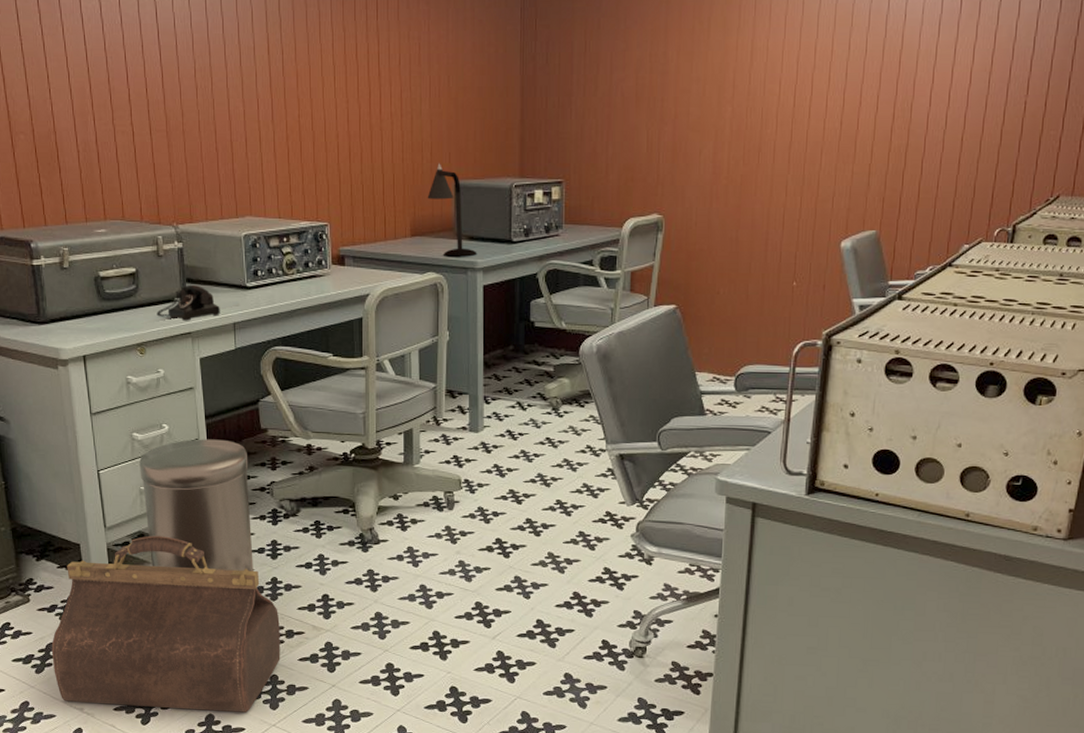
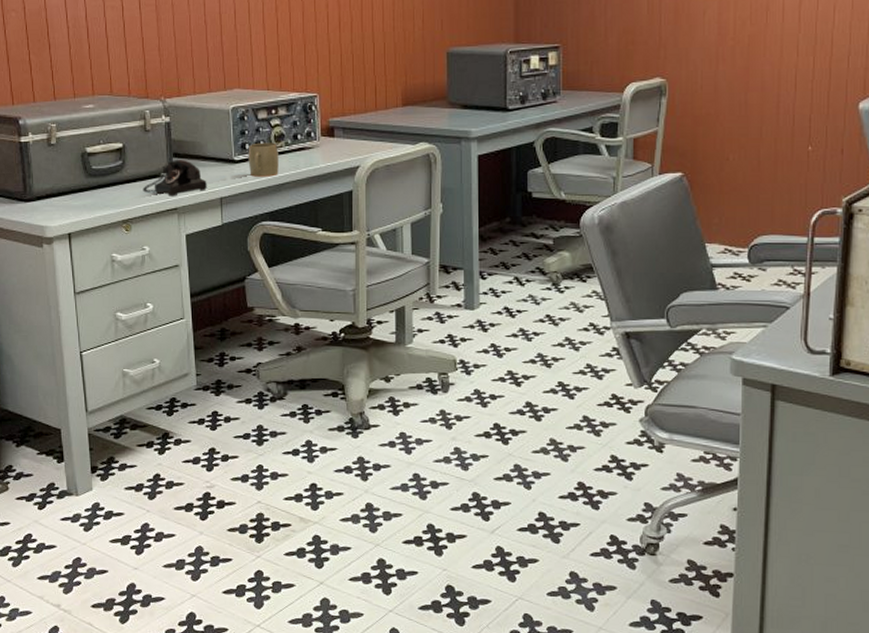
briefcase: present [51,535,281,713] -> none [29,420,266,611]
pedal bin: present [139,439,254,571] -> none [123,318,238,458]
mug: none [260,270,290,304] -> present [248,142,279,178]
desk lamp: present [427,163,477,257] -> none [419,31,471,126]

